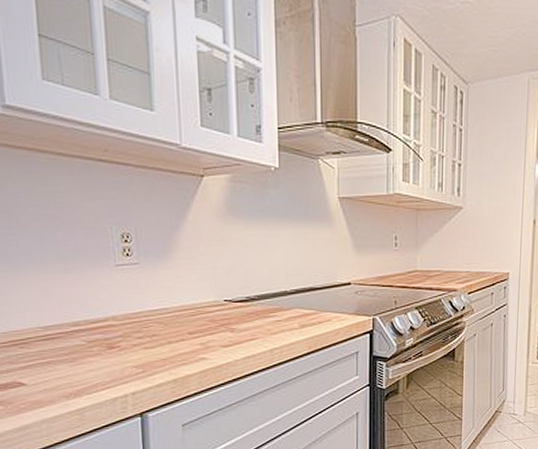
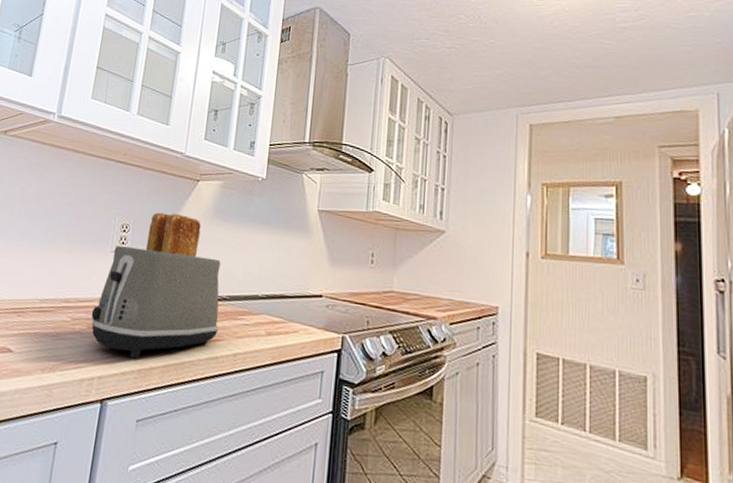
toaster: none [108,216,251,370] -> present [91,212,221,359]

